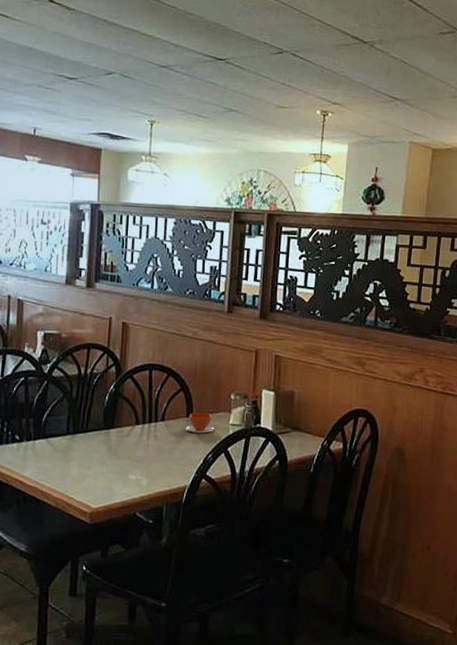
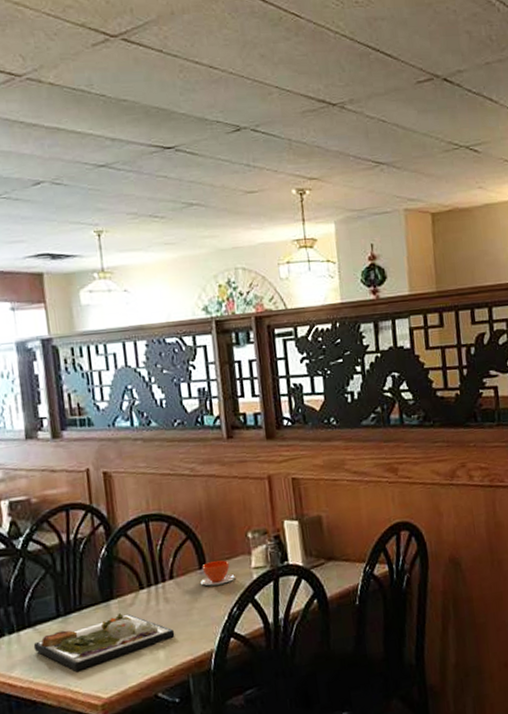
dinner plate: none [44,441,158,481] -> present [33,613,175,671]

